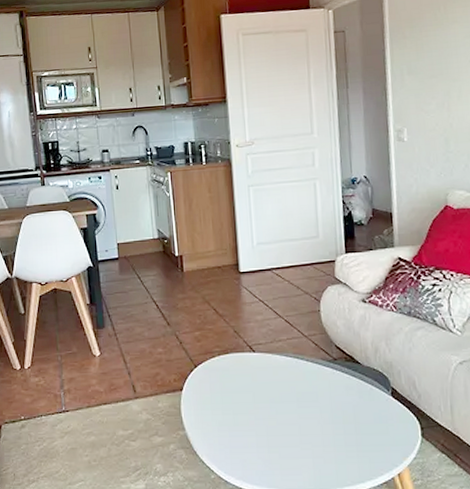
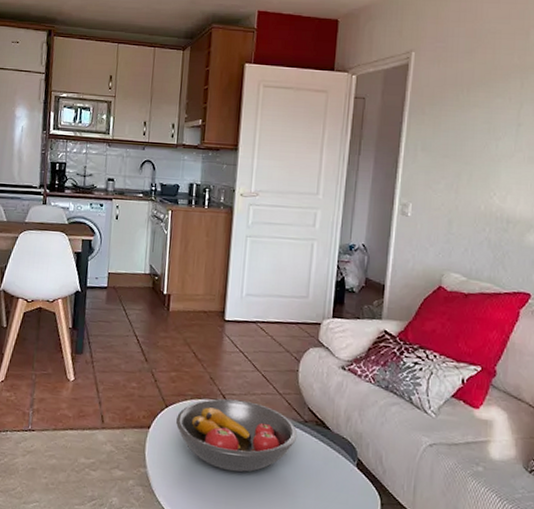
fruit bowl: none [207,348,329,420] -> present [176,398,298,472]

